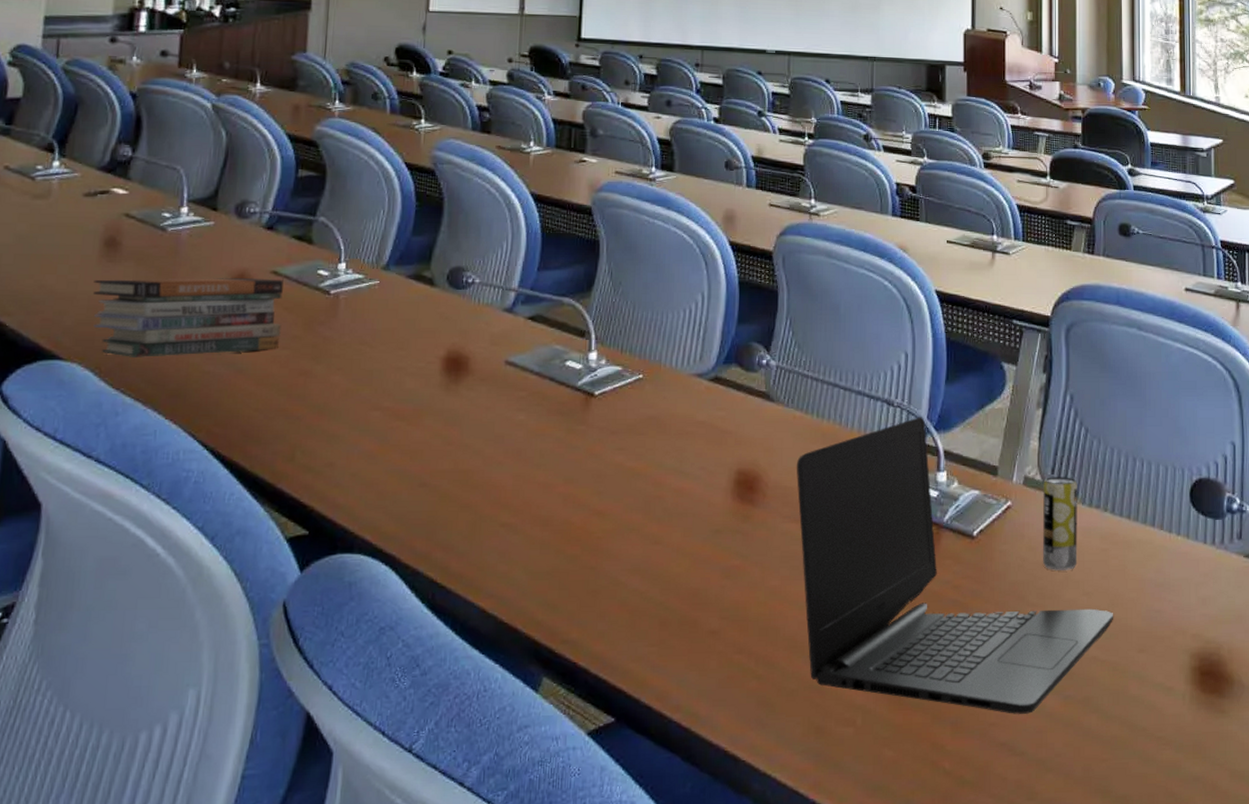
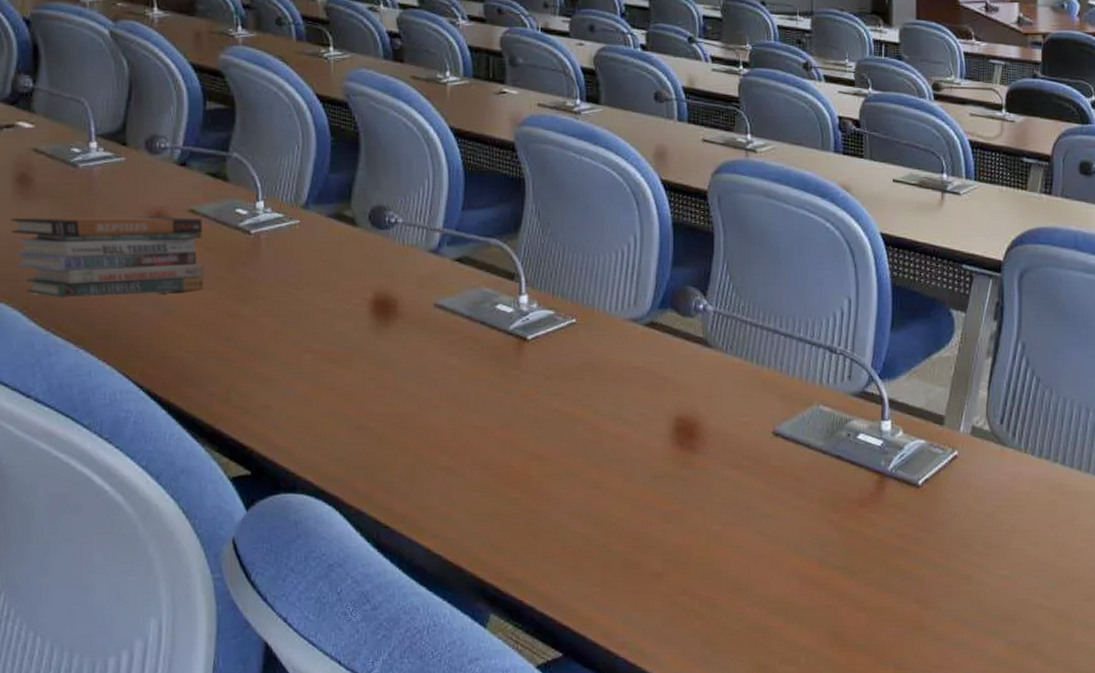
laptop: present [796,417,1114,714] -> none [736,365,1061,657]
beverage can: present [1043,477,1078,570] -> none [990,427,1027,520]

